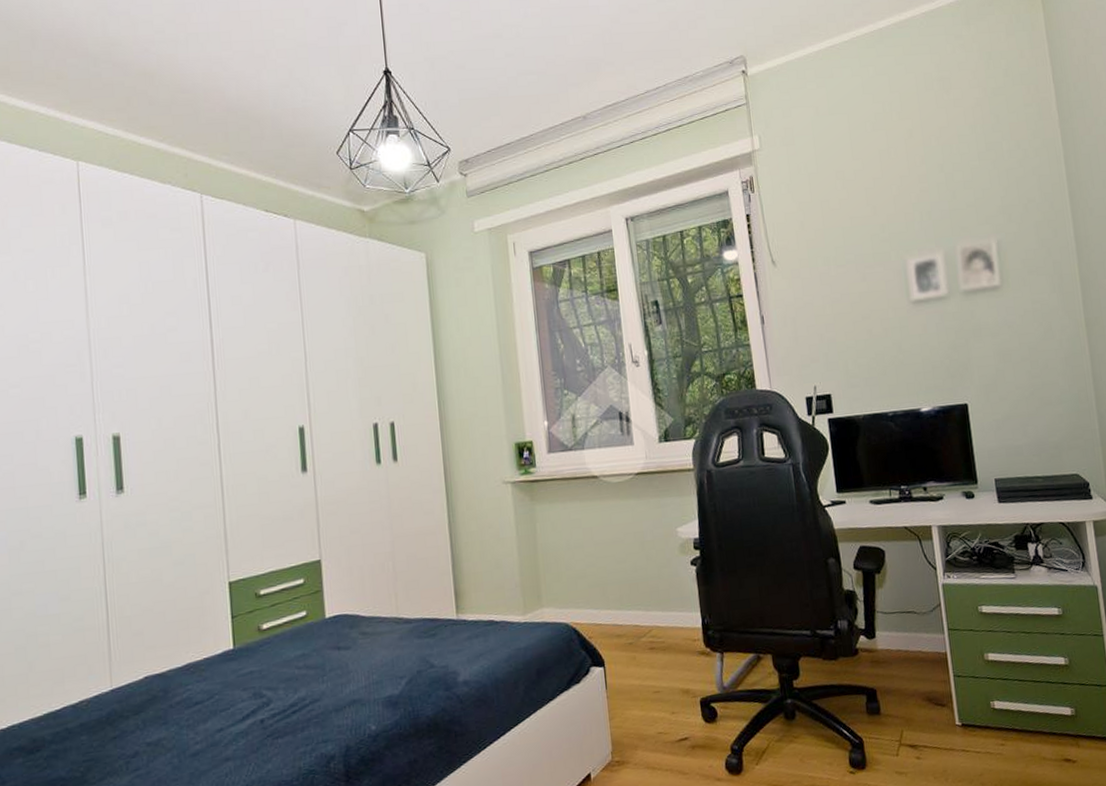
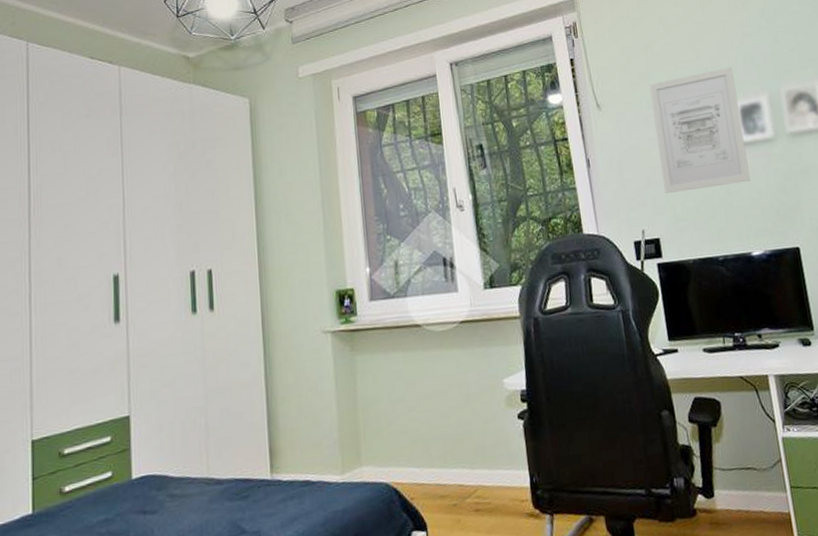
wall art: none [825,223,922,350] -> present [649,66,751,193]

